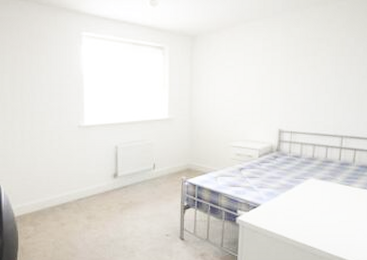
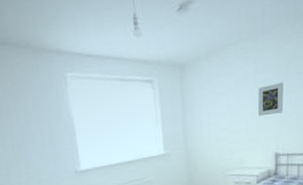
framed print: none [265,62,291,92] -> present [258,82,284,117]

